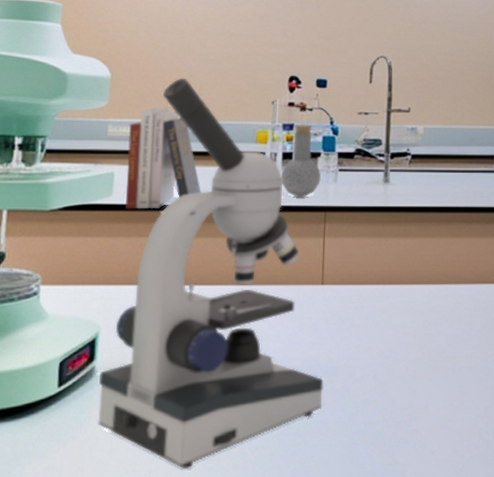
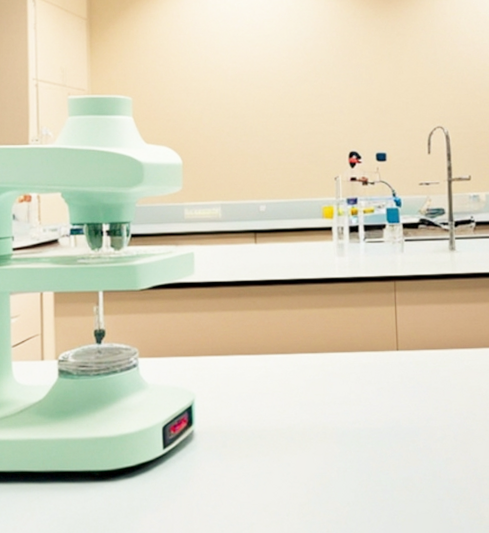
microscope: present [98,78,323,468] -> none [199,160,406,522]
books: present [125,106,201,209] -> none [203,188,275,286]
flask: present [281,124,322,198] -> none [350,197,389,269]

